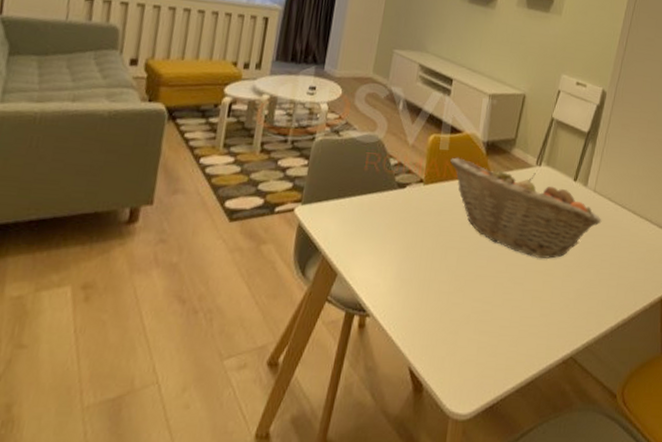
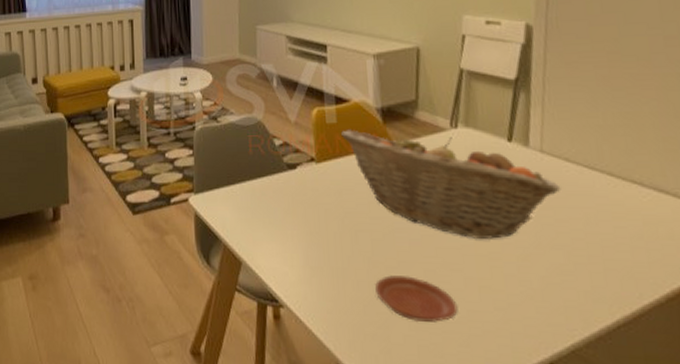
plate: none [453,287,514,327] -> present [375,275,458,322]

